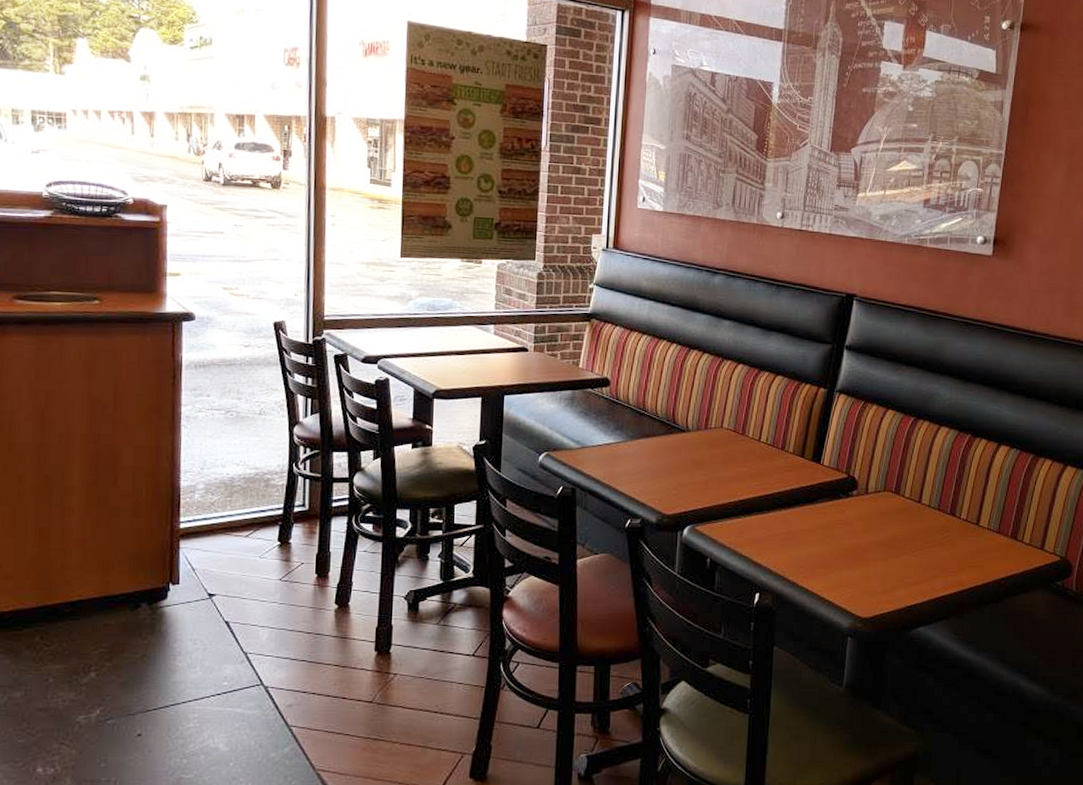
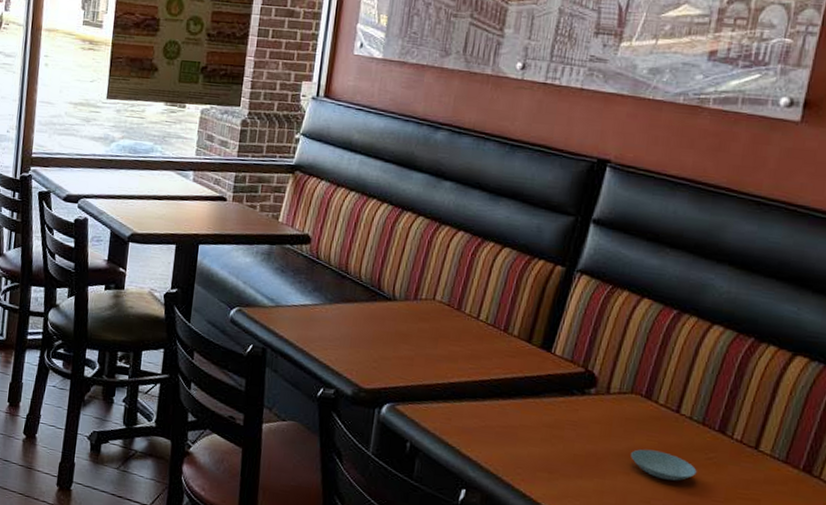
saucer: none [887,536,936,560] -> present [631,449,697,481]

